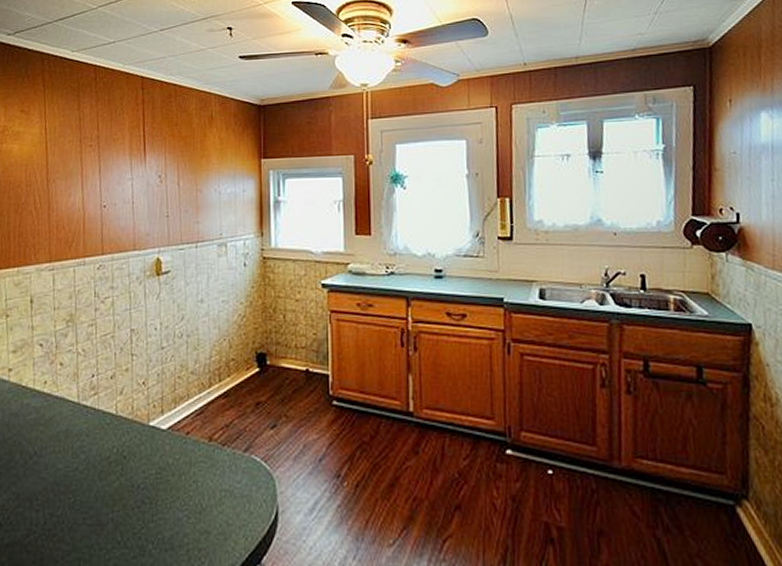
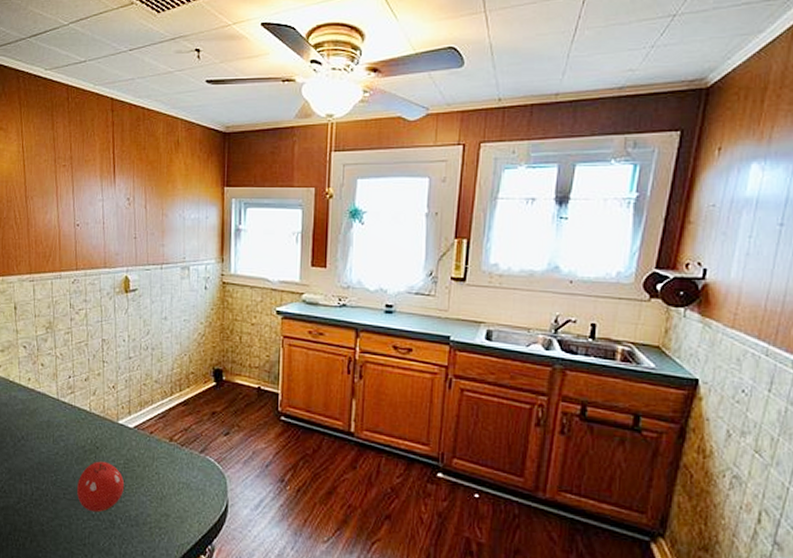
fruit: none [100,473,157,538] -> present [77,461,125,513]

